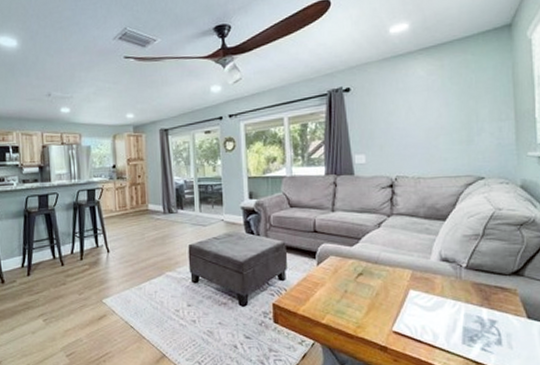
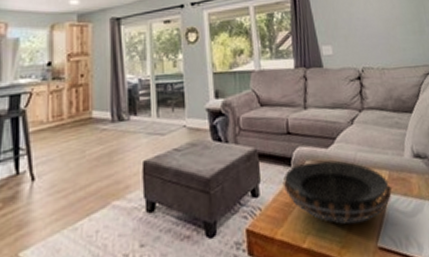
decorative bowl: none [307,256,414,310] -> present [282,160,393,224]

